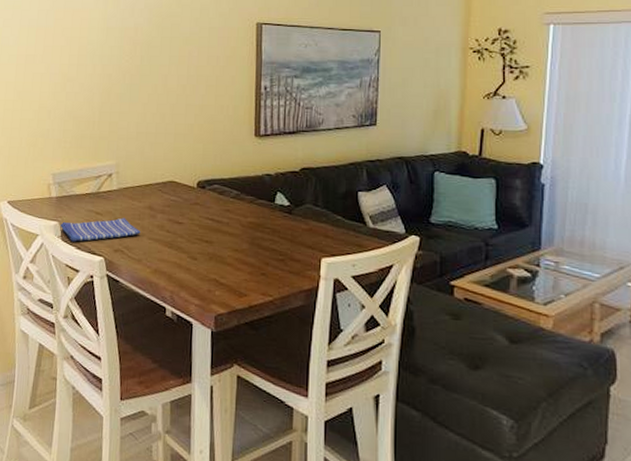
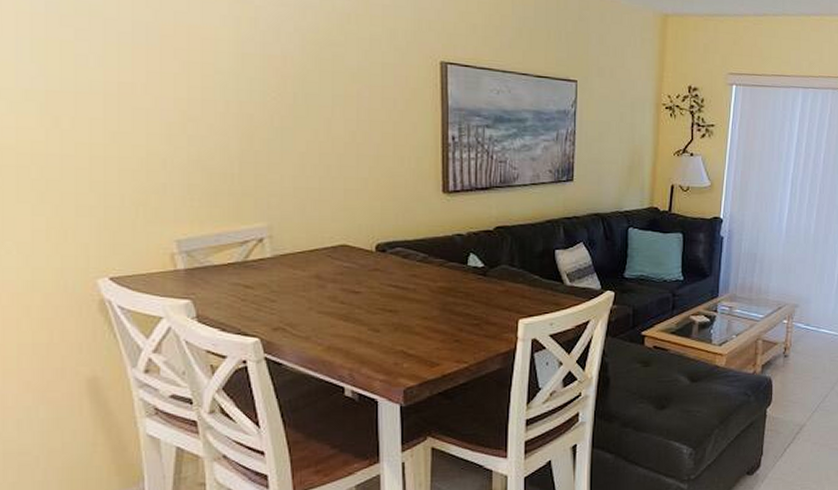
dish towel: present [60,217,141,242] -> none [194,290,307,323]

